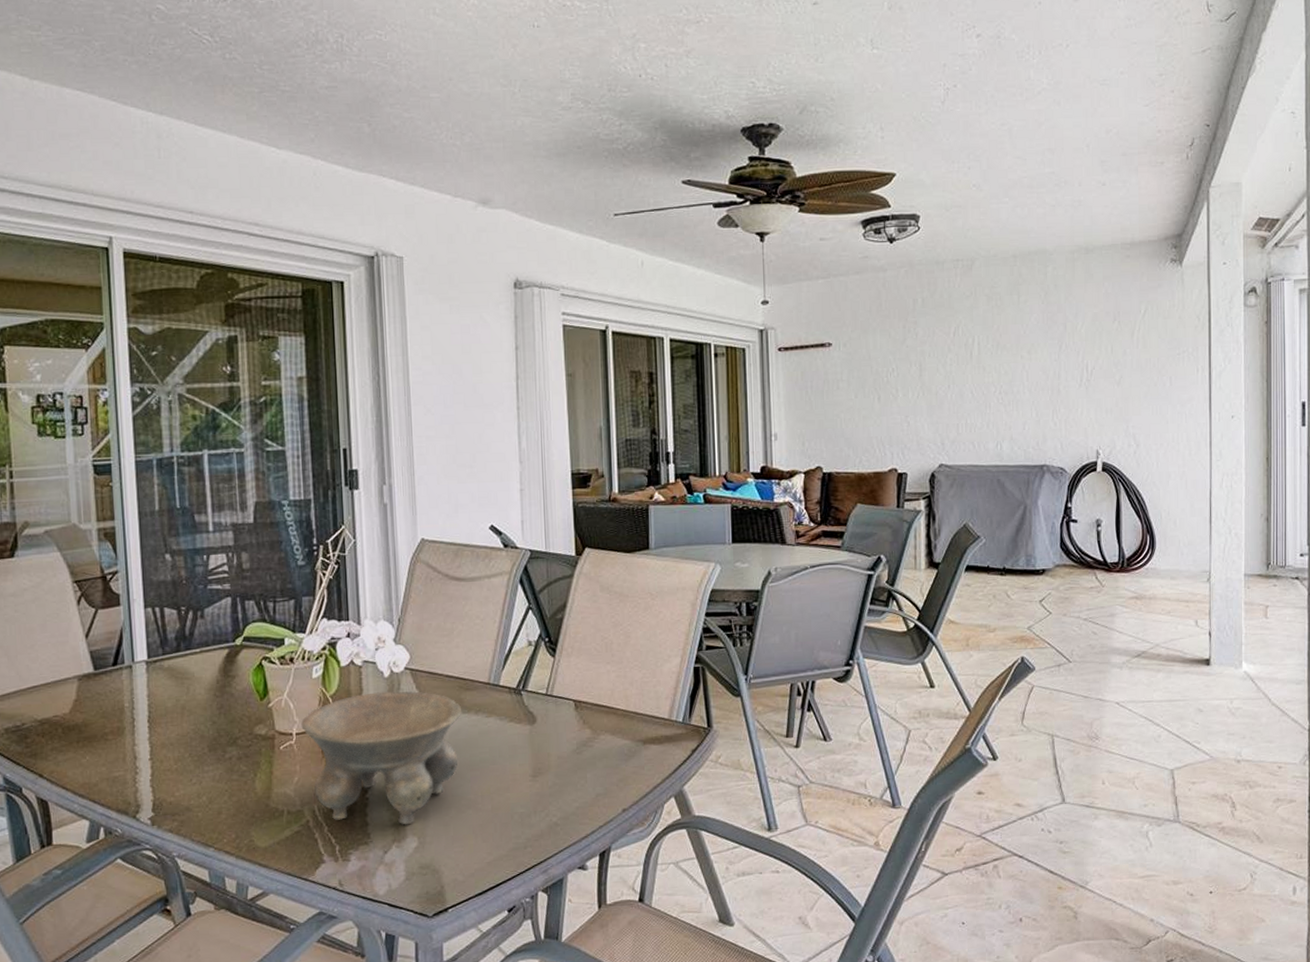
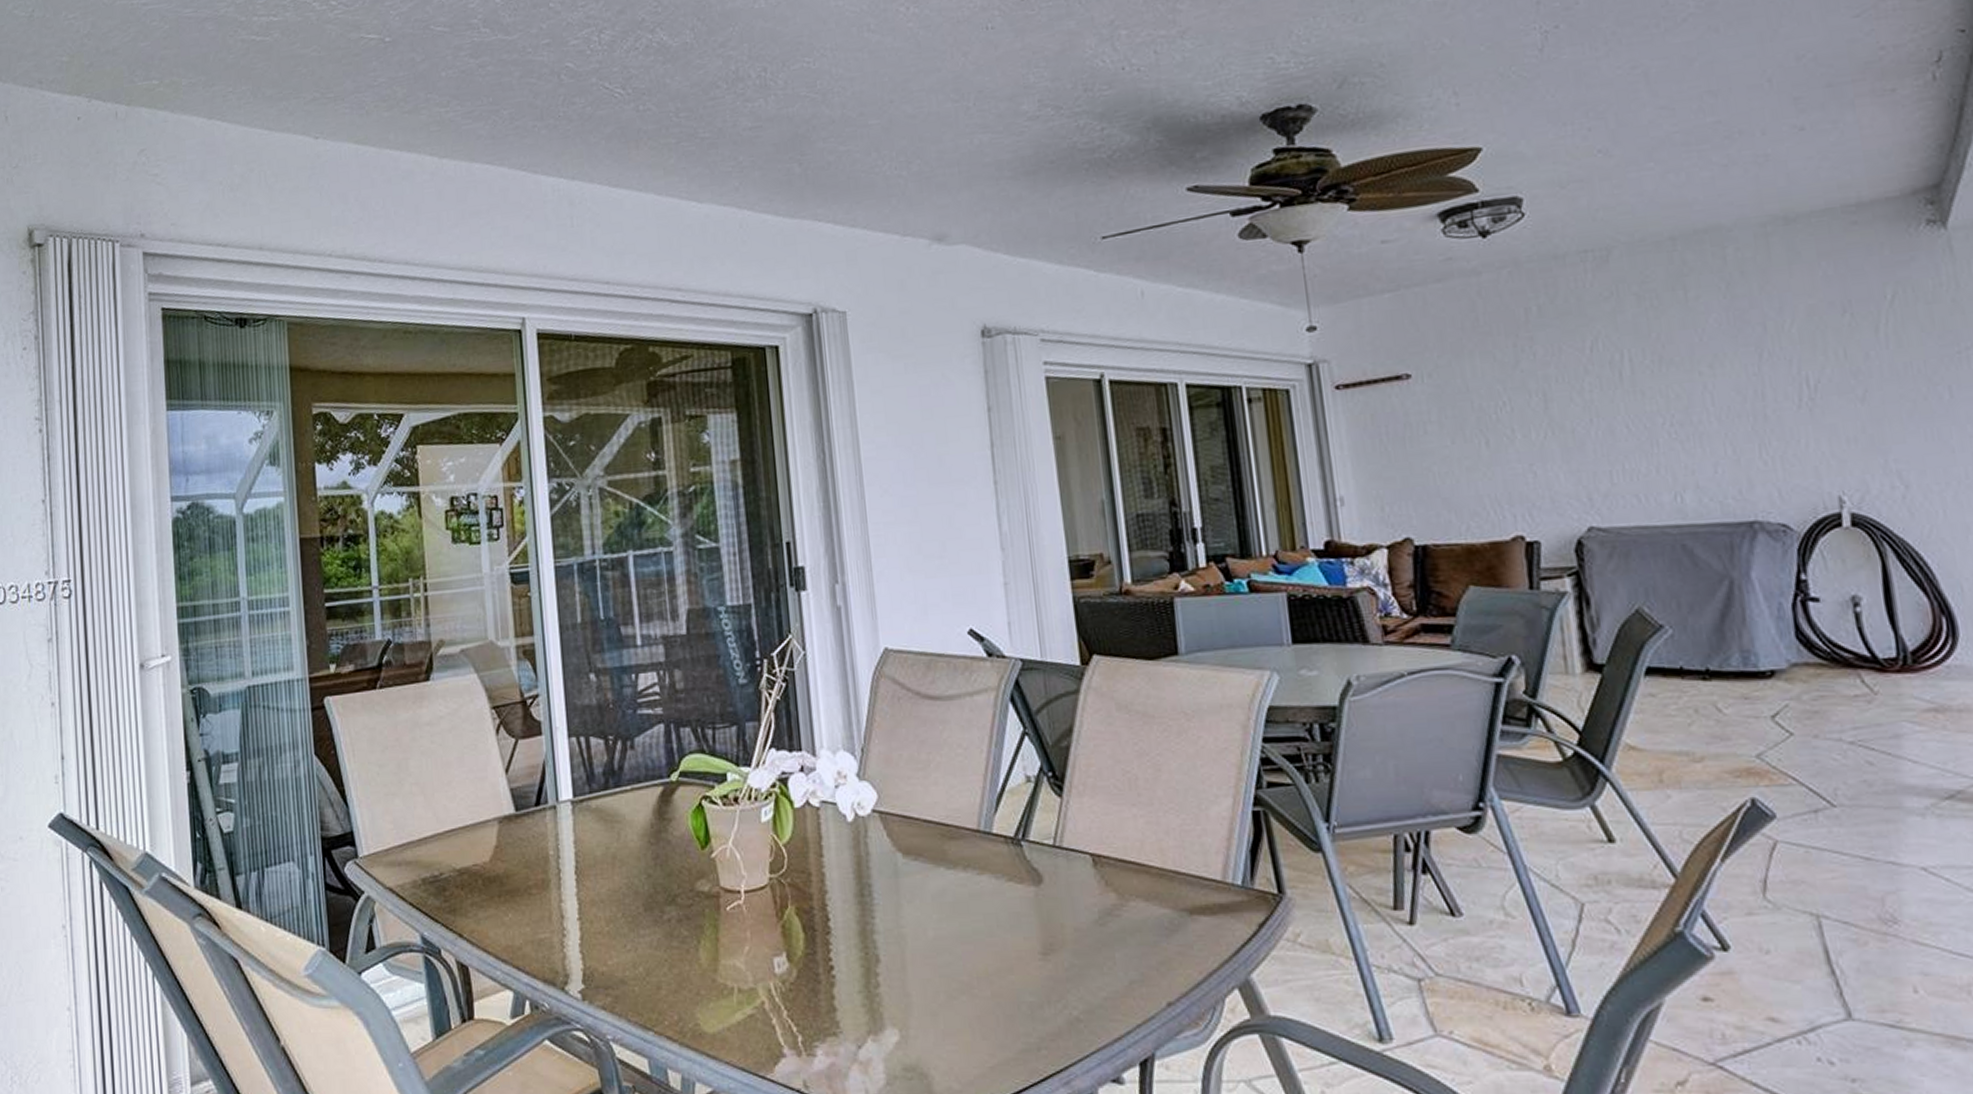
bowl: present [301,691,461,825] -> none [750,839,946,1013]

